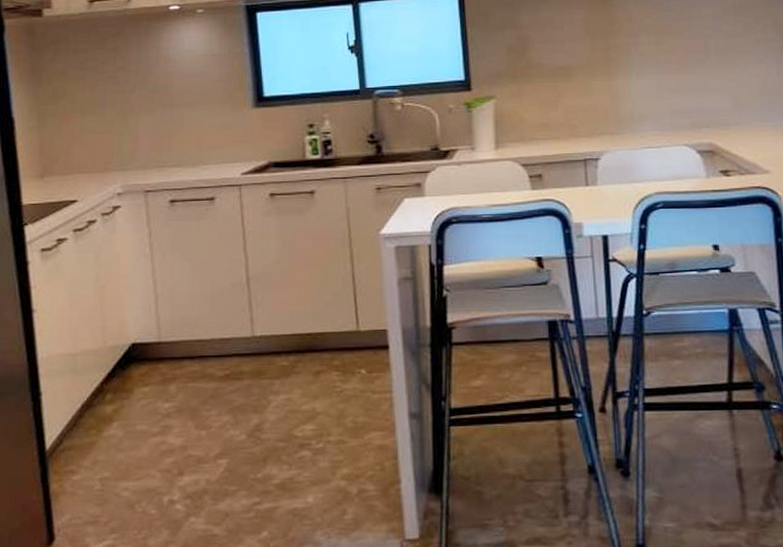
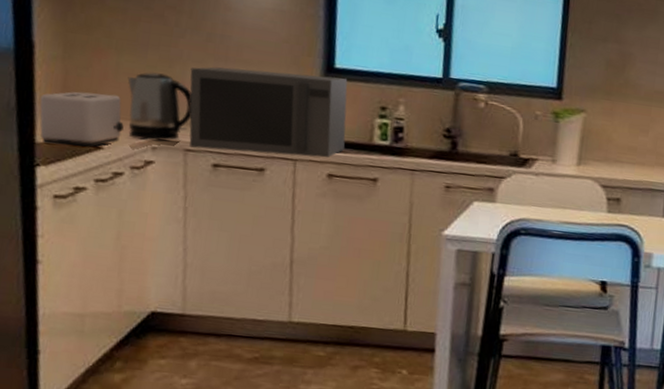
toaster: none [23,152,92,205] -> present [39,91,124,148]
kettle: none [91,127,147,188] -> present [127,72,192,141]
microwave: none [142,104,281,188] -> present [189,67,348,158]

